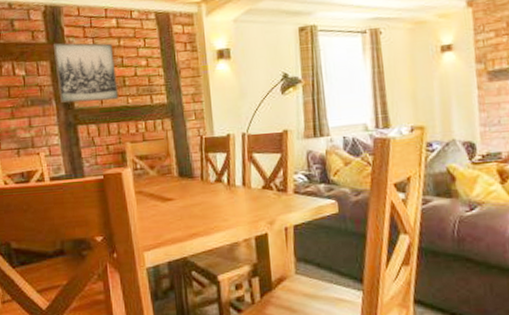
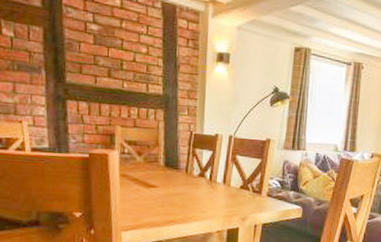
wall art: present [53,42,119,103] -> none [48,9,115,82]

